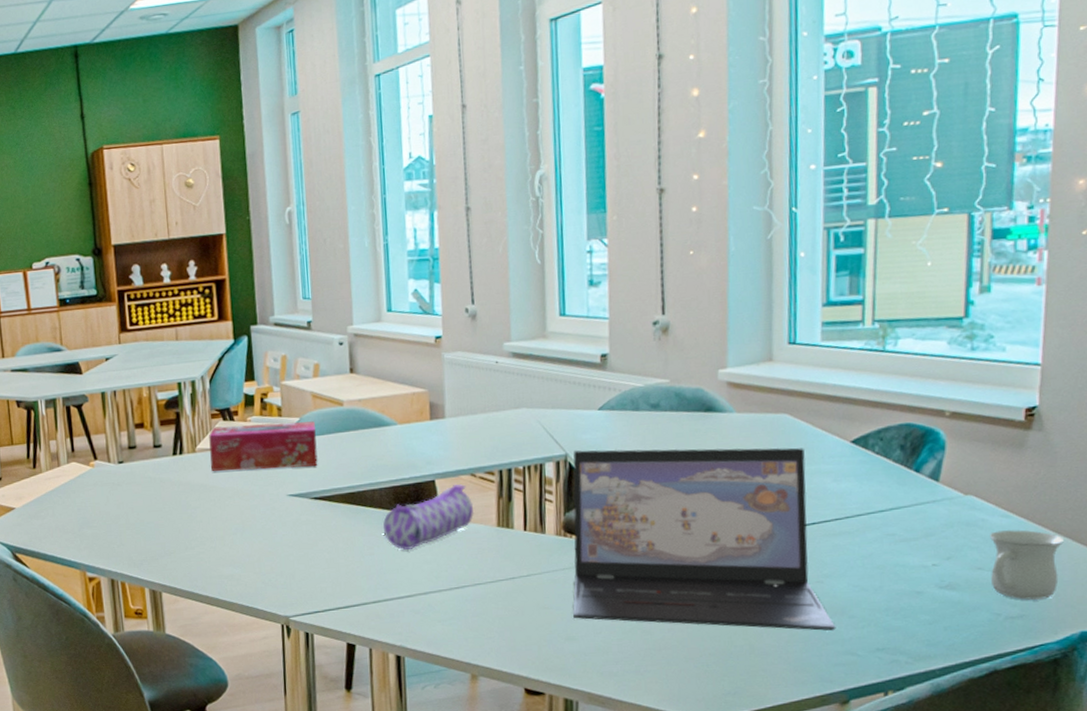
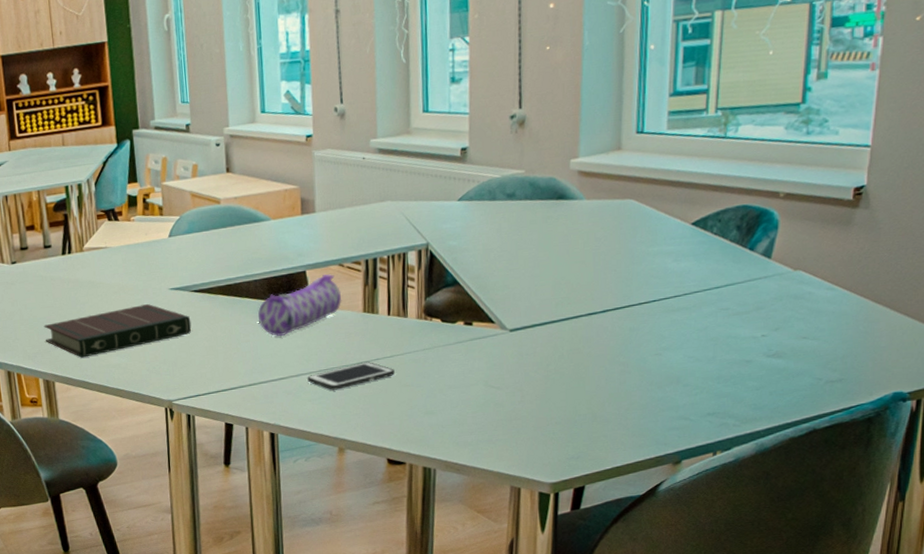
book: none [151,511,311,567] -> present [44,304,192,358]
tissue box: present [209,421,318,472] -> none [95,219,197,269]
cell phone: none [437,581,532,611] -> present [307,362,395,390]
laptop: present [573,447,836,631] -> none [432,231,672,399]
mug: present [990,530,1064,600] -> none [815,301,883,365]

